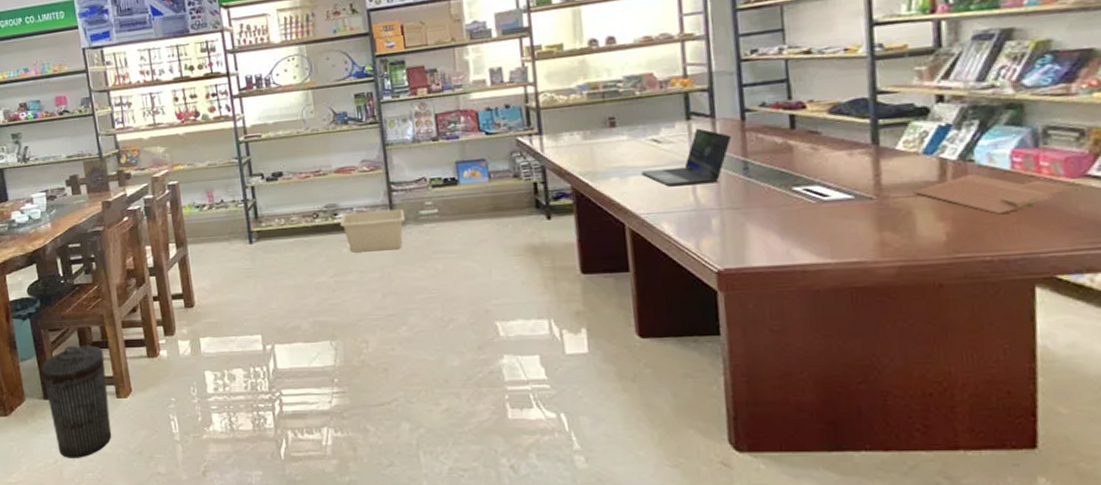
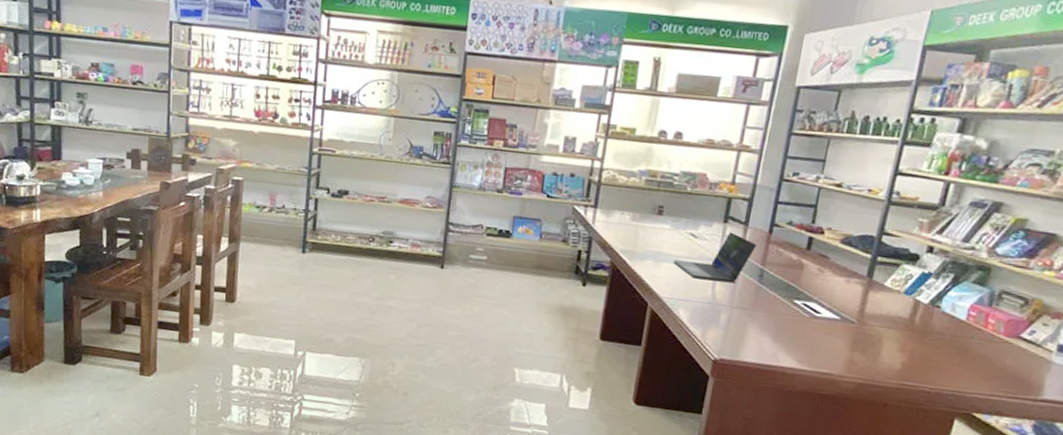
trash can: present [41,345,112,458] -> none [67,316,135,425]
storage bin: present [339,209,405,253] -> none [392,243,456,287]
papers: present [913,173,1073,215] -> none [886,317,1007,356]

